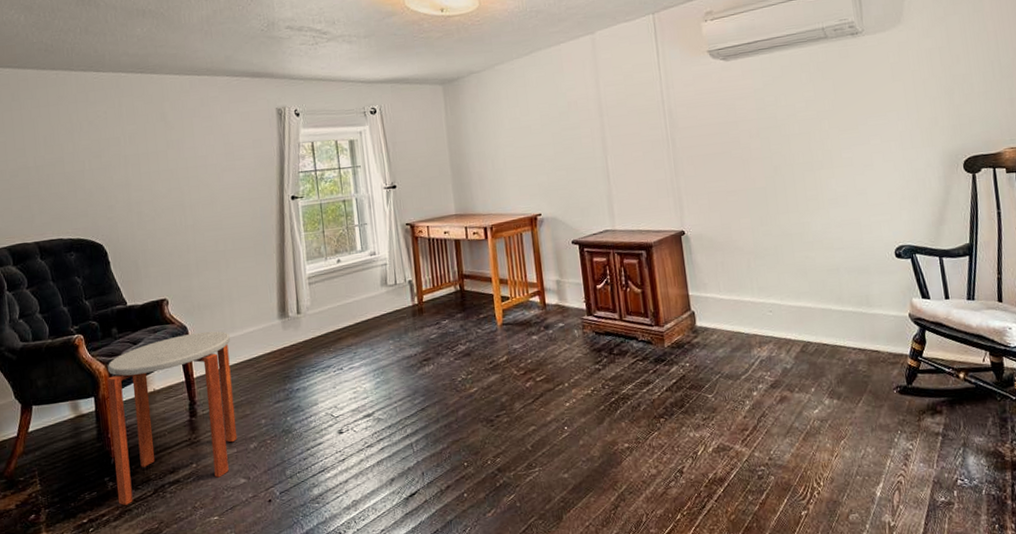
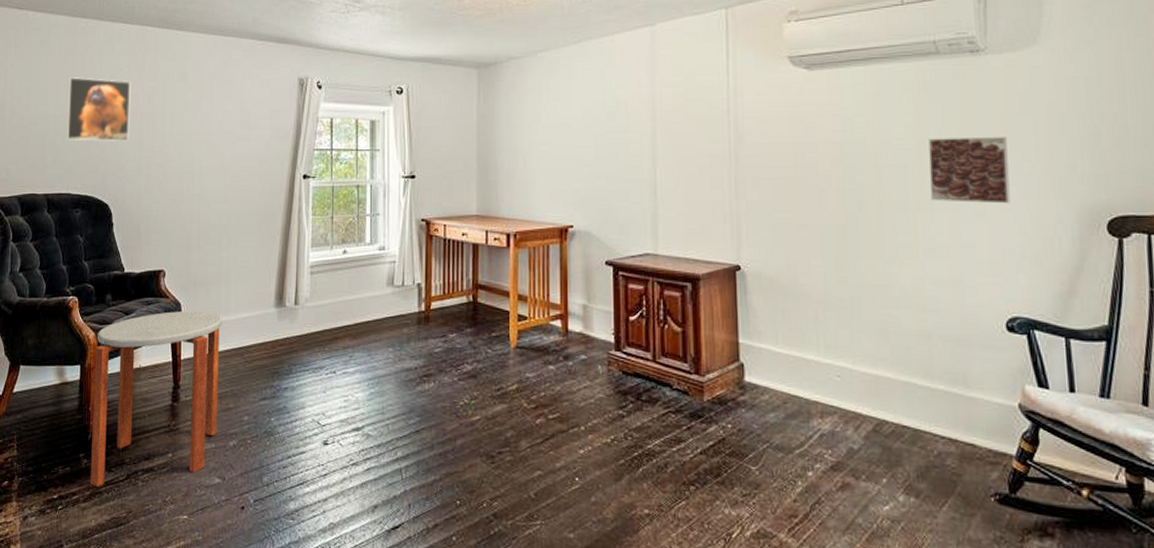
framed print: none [46,126,116,189] -> present [67,77,131,142]
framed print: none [825,102,891,160] -> present [929,137,1011,204]

